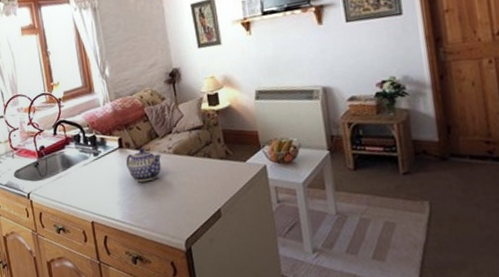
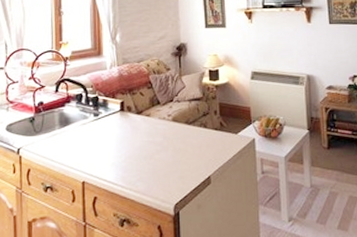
teapot: present [126,148,162,183] -> none [126,113,161,146]

